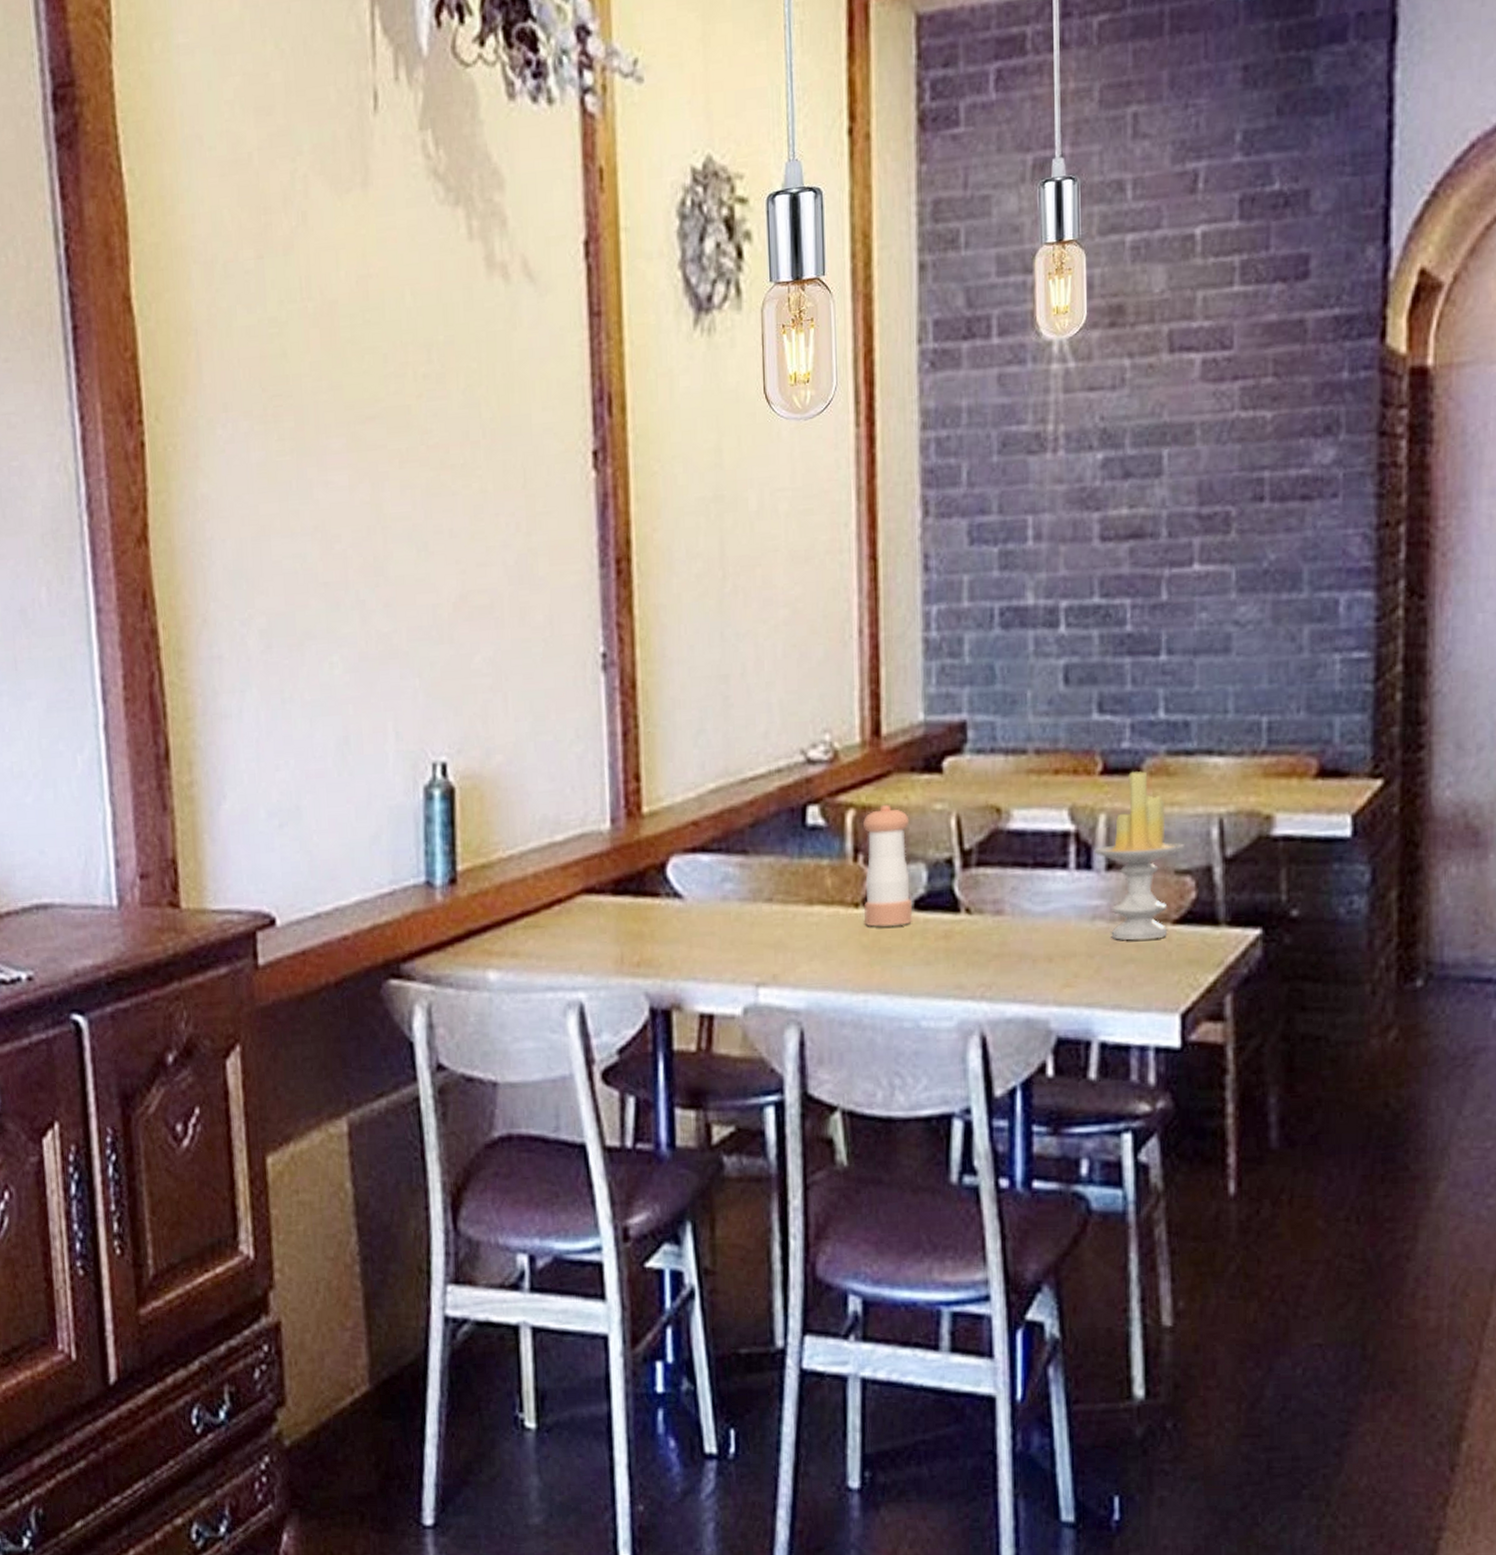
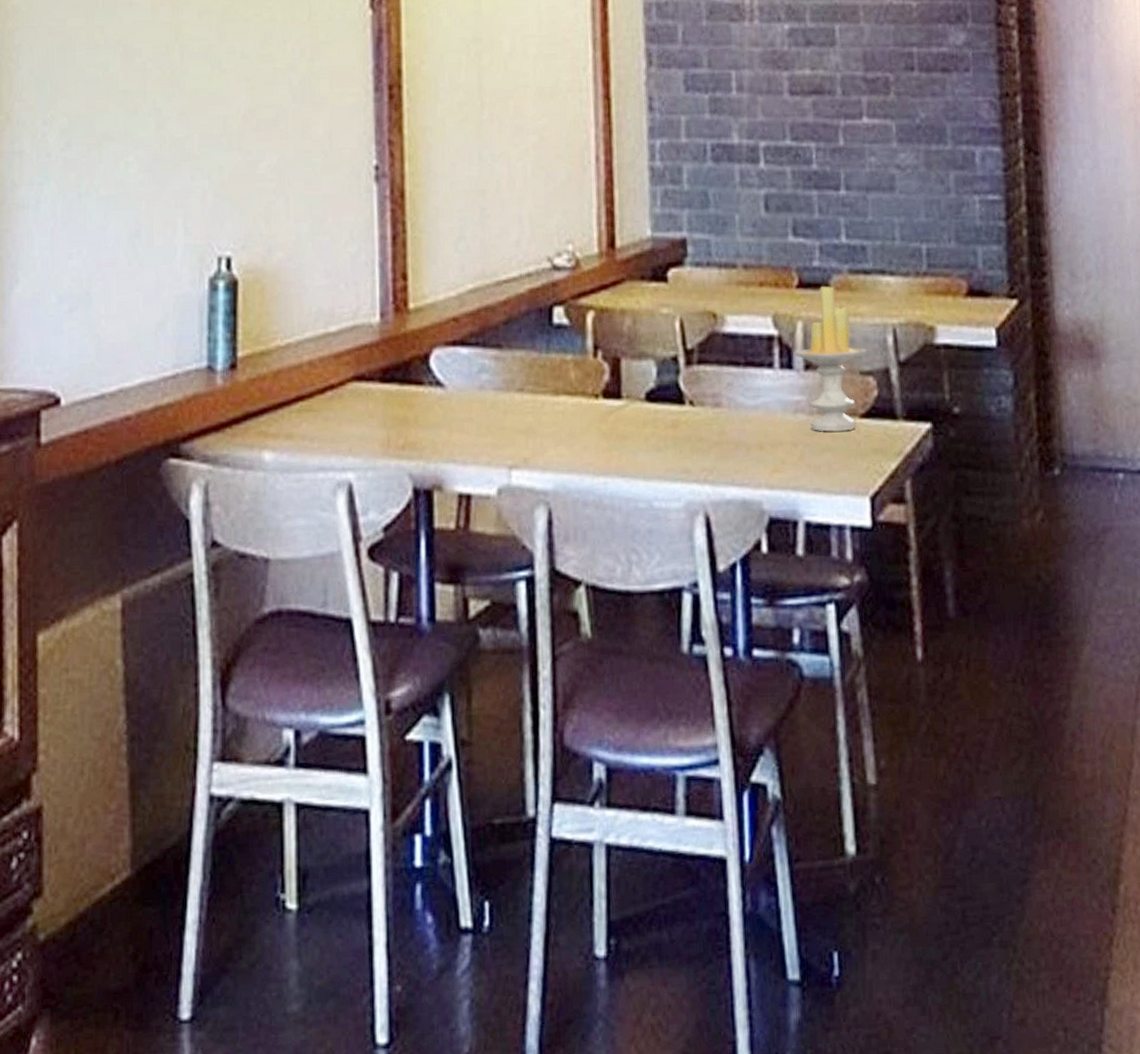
pepper shaker: present [863,804,912,927] -> none [602,307,644,416]

